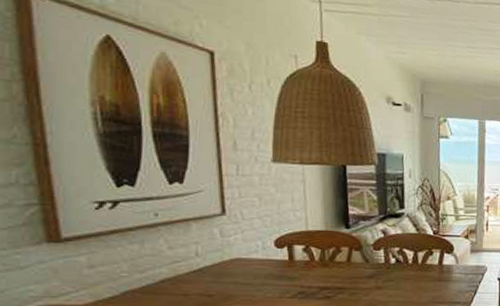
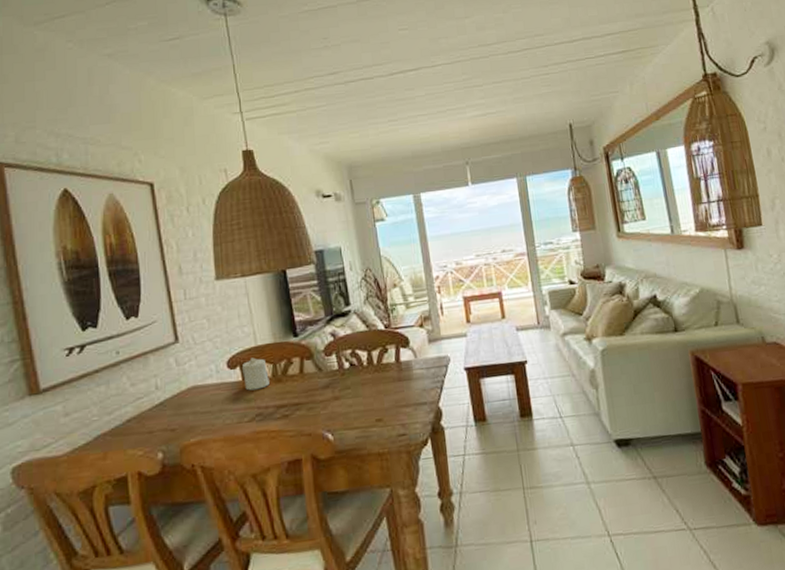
candle: none [290,241,316,270] -> present [242,357,270,391]

